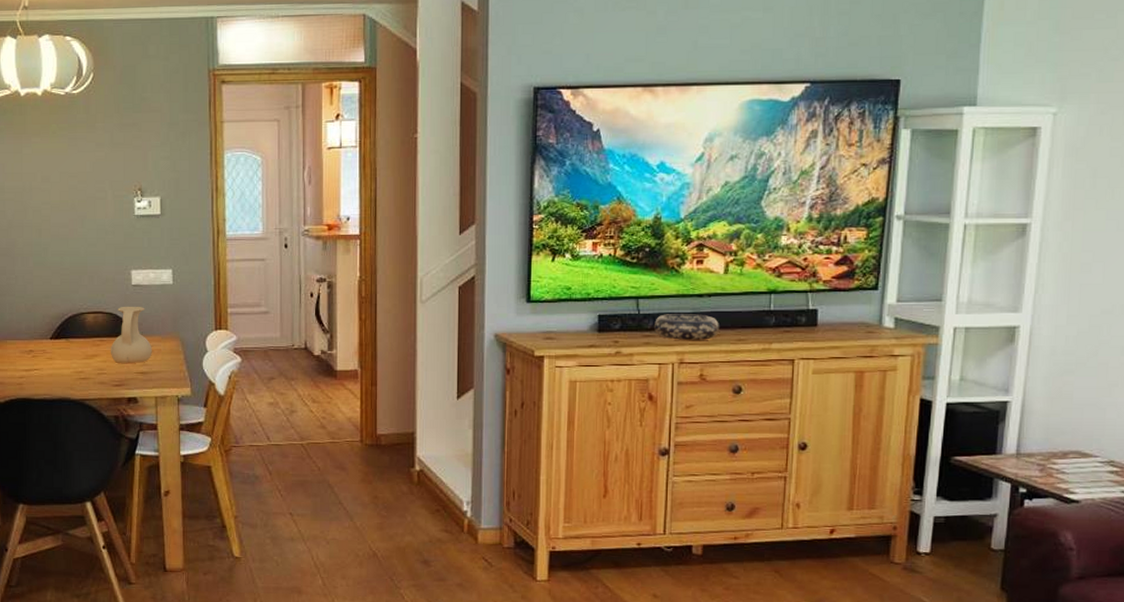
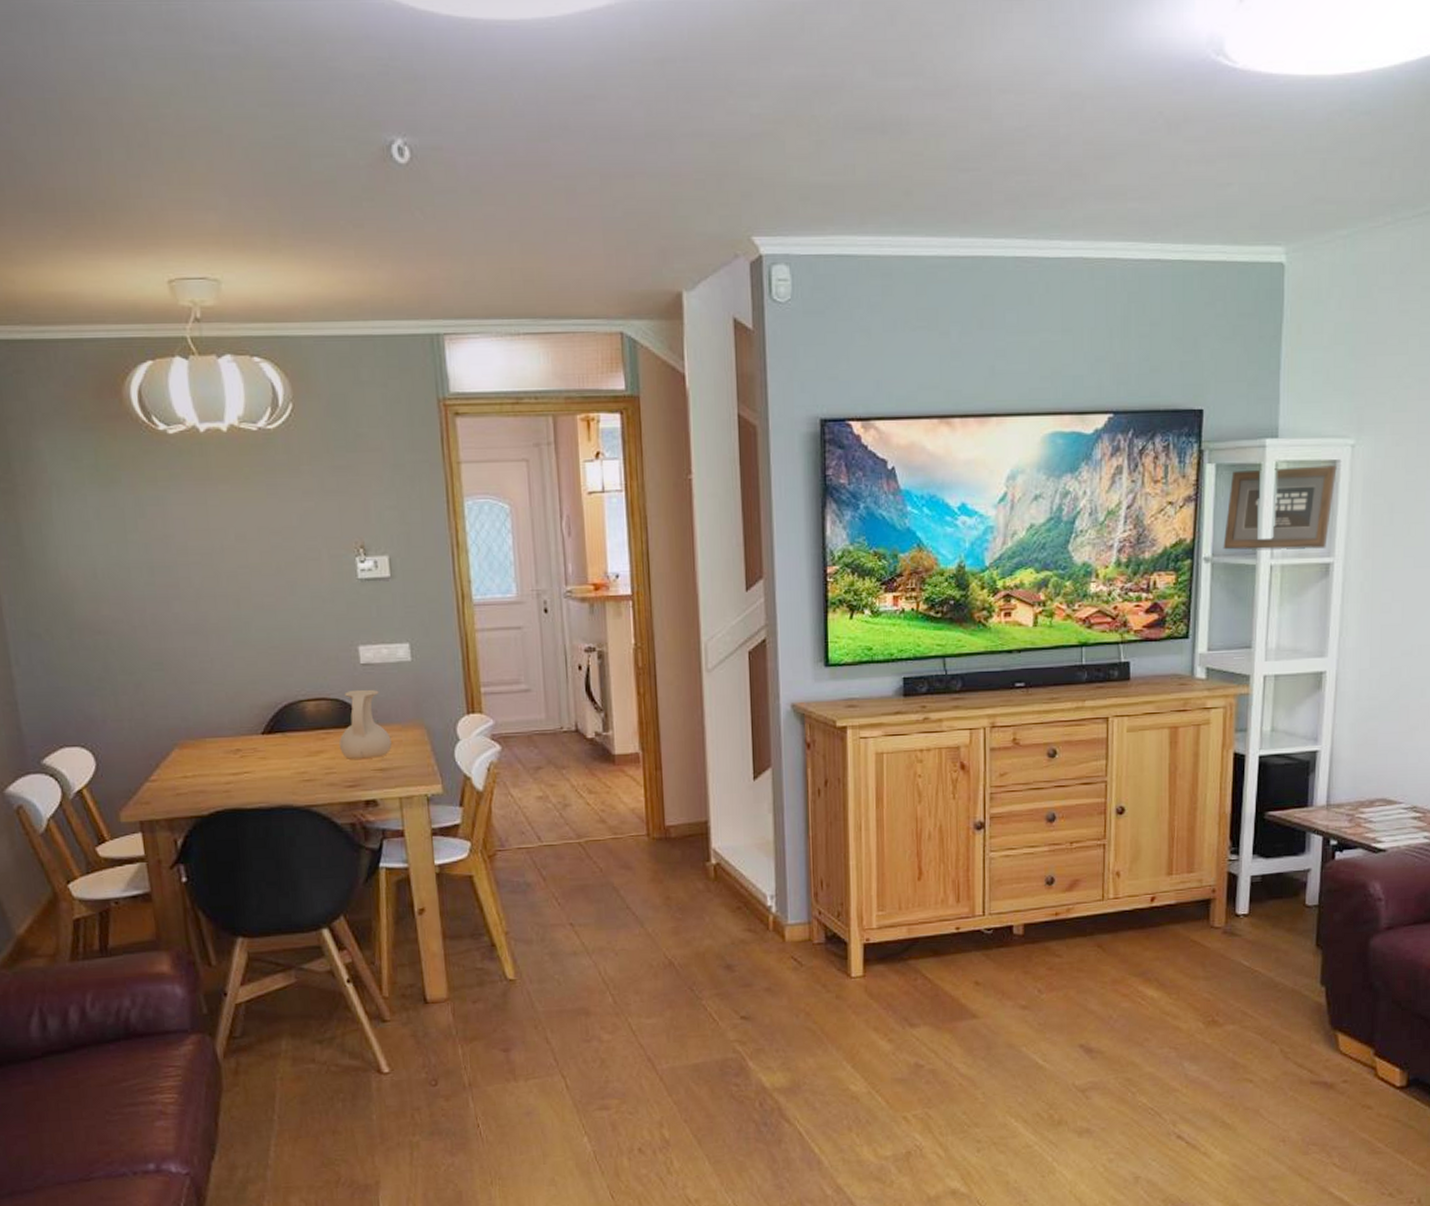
decorative bowl: present [653,314,720,341] -> none [962,672,1032,703]
picture frame: none [916,132,1037,210] -> present [1223,465,1337,550]

